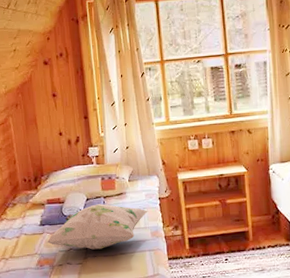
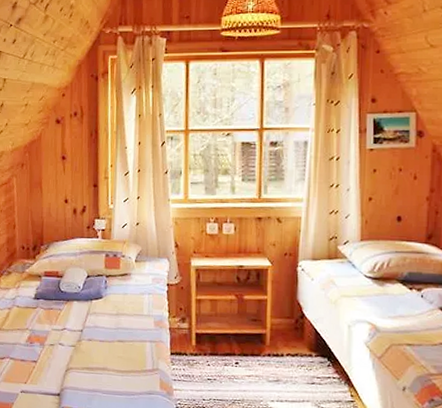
decorative pillow: present [47,204,148,250] -> none [39,283,154,333]

